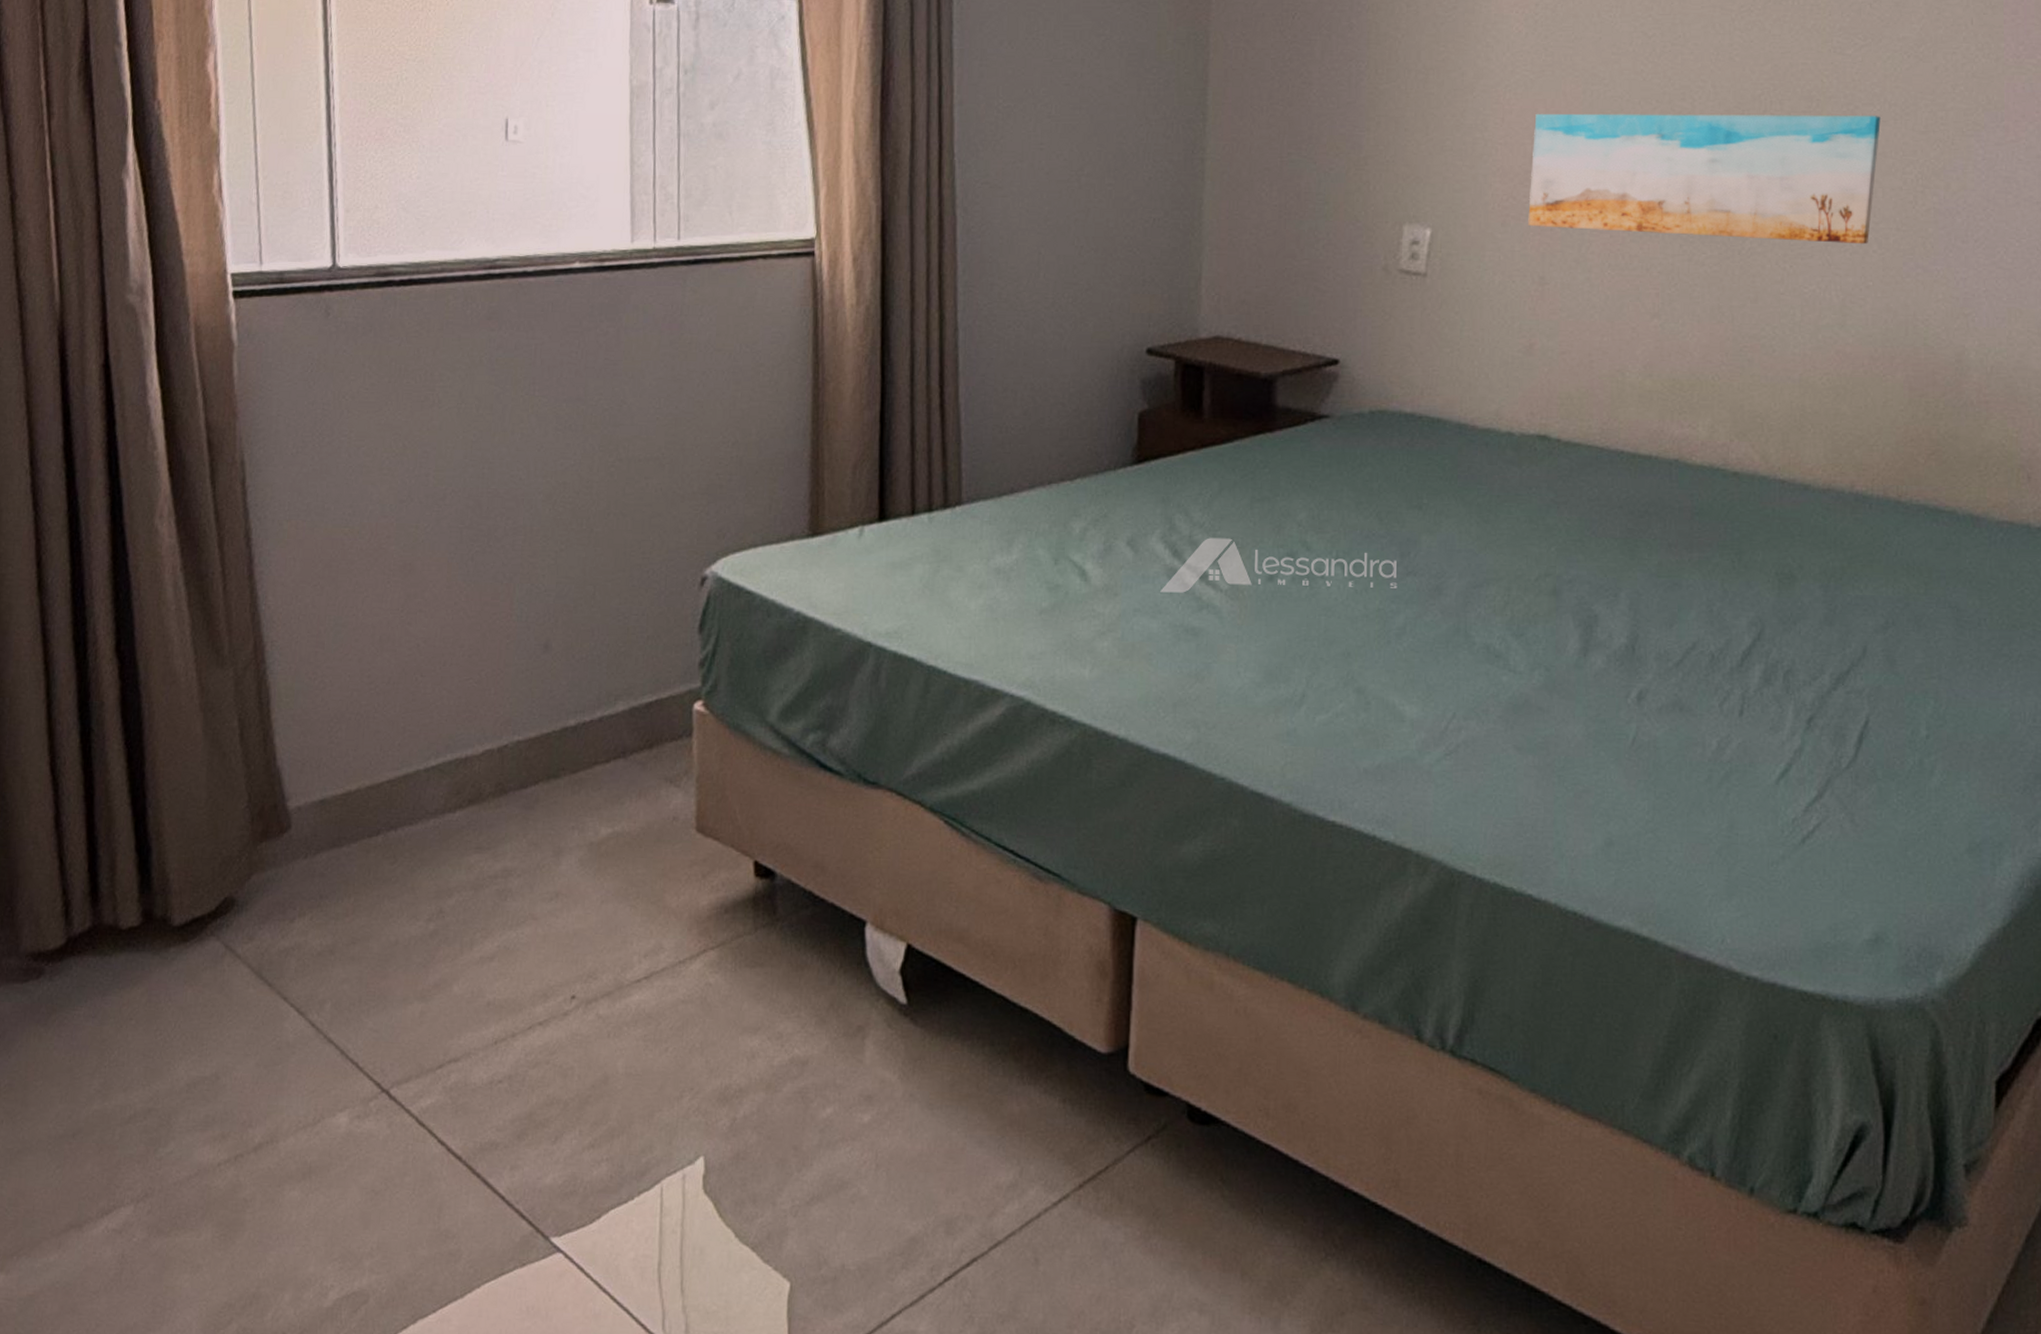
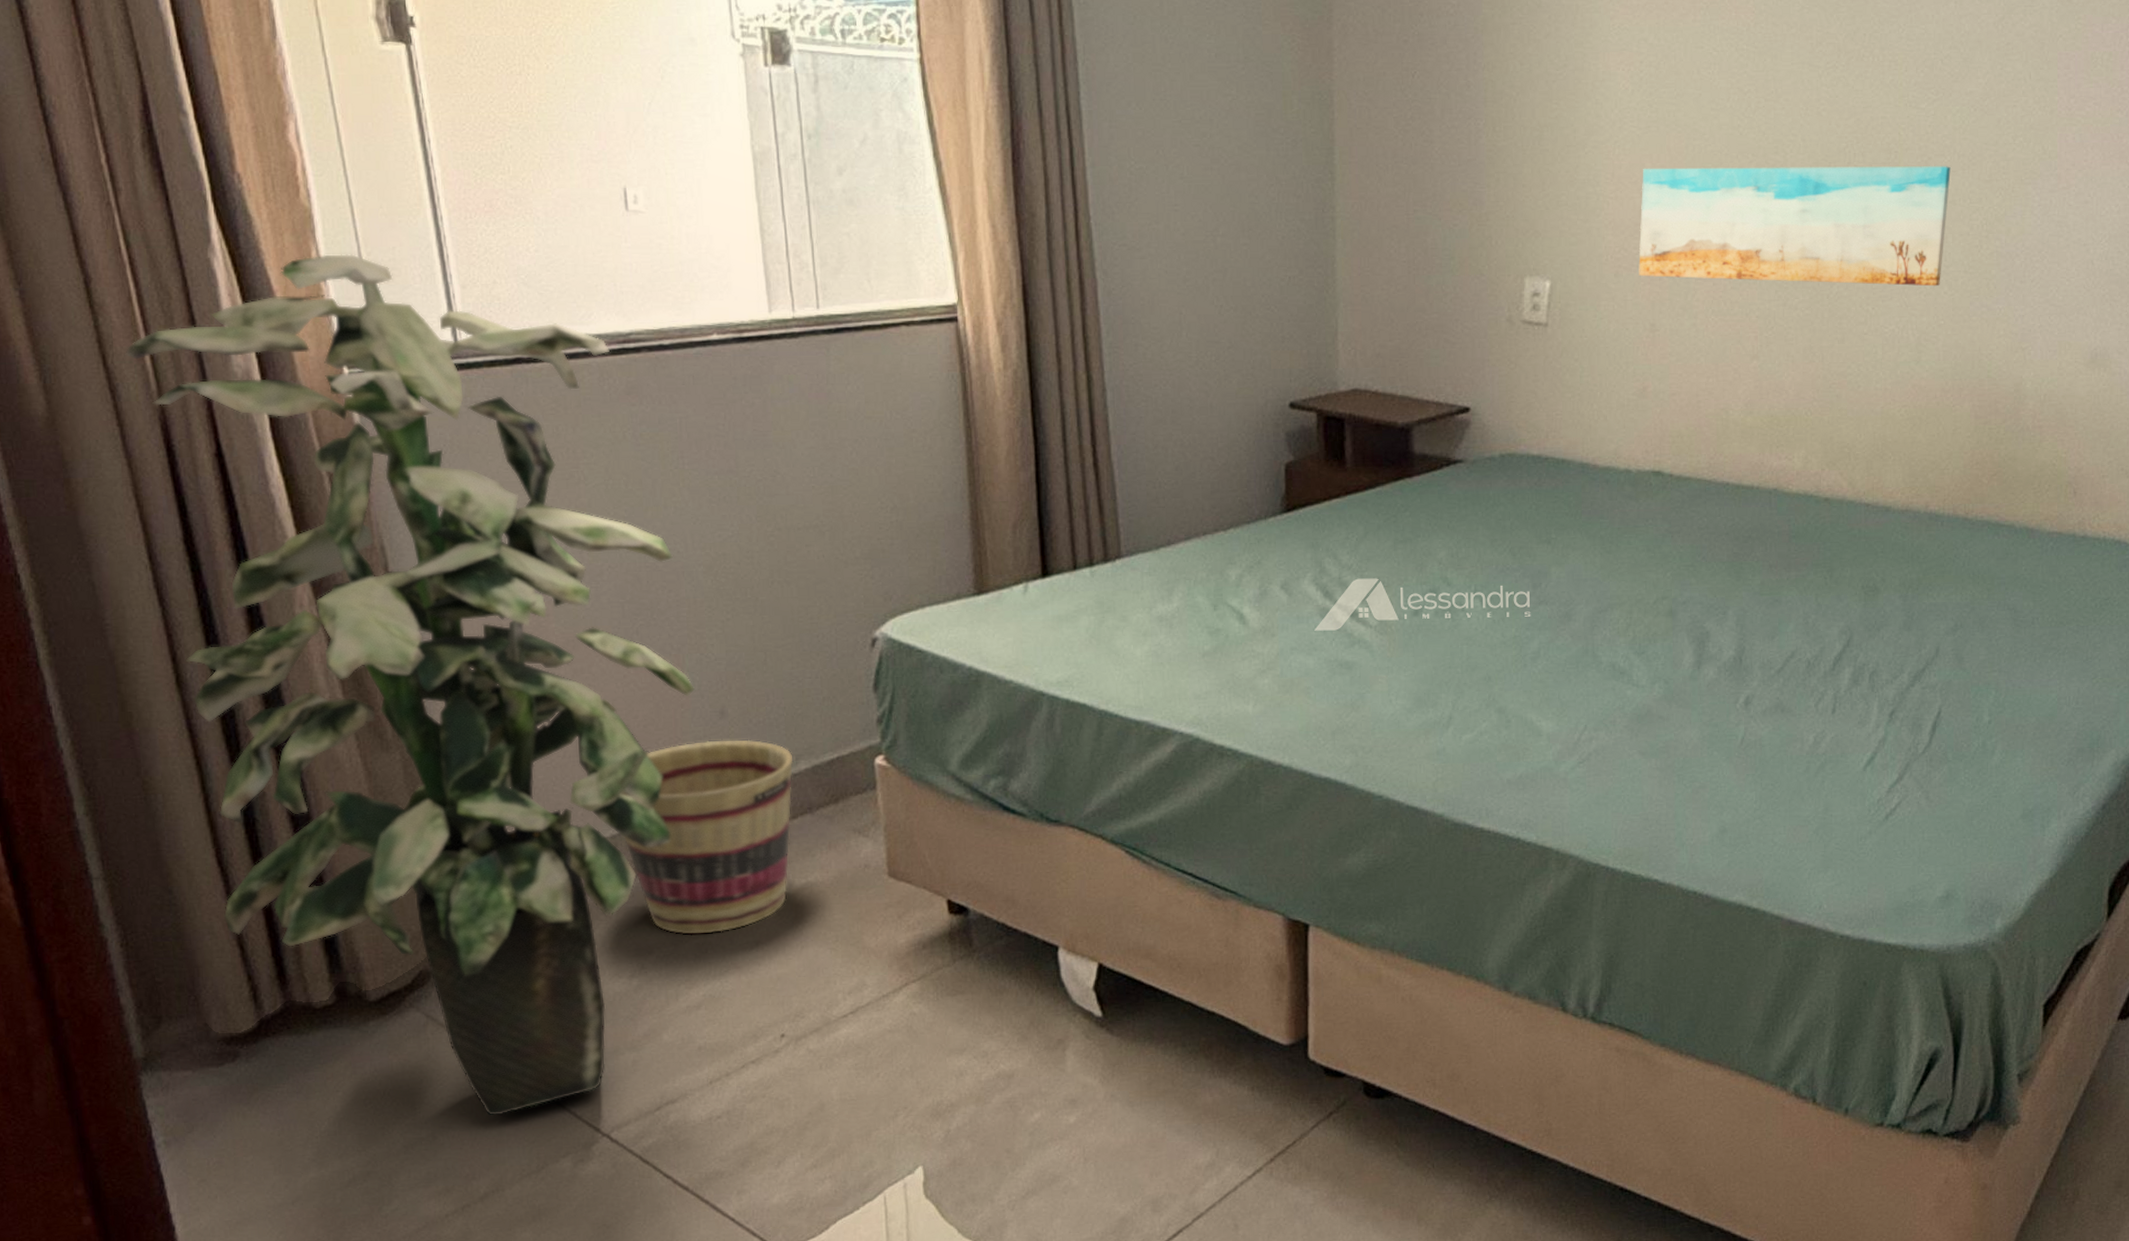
indoor plant: none [36,177,523,1060] -> present [125,254,696,1116]
basket: none [436,674,612,880] -> present [621,739,794,935]

